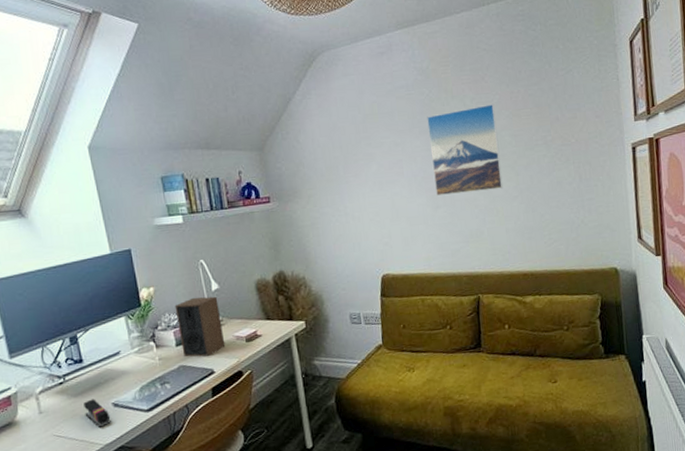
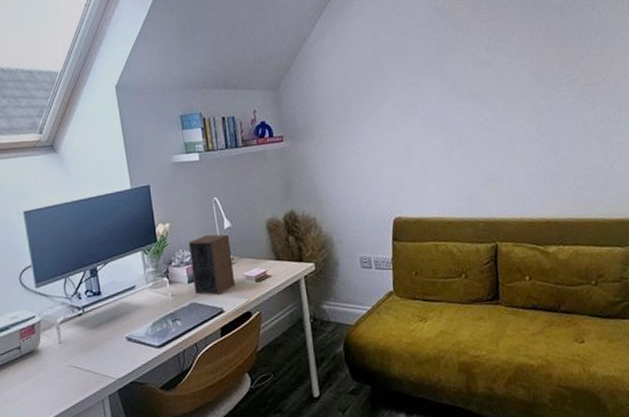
stapler: present [83,399,111,429] -> none [100,332,124,362]
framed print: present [427,104,503,196] -> none [442,42,523,137]

